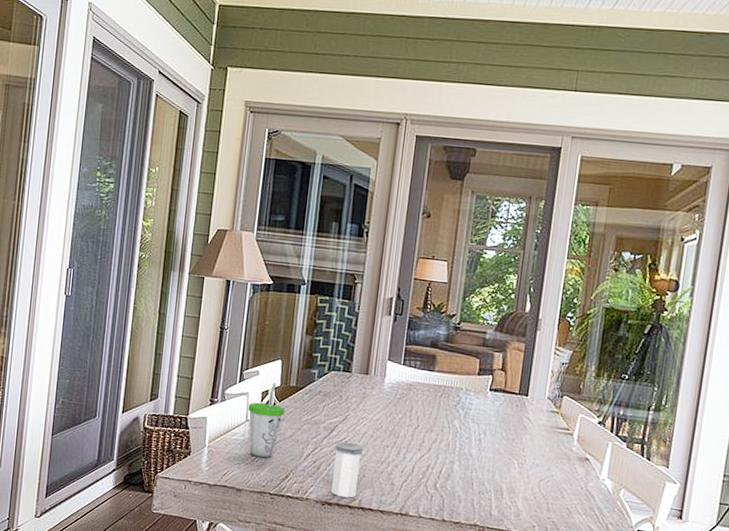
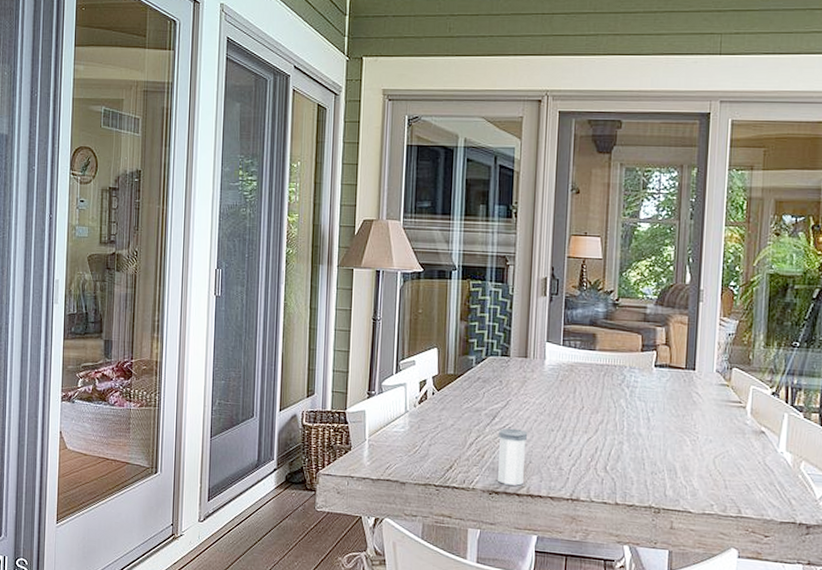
cup: present [248,383,285,458] -> none [406,372,444,449]

